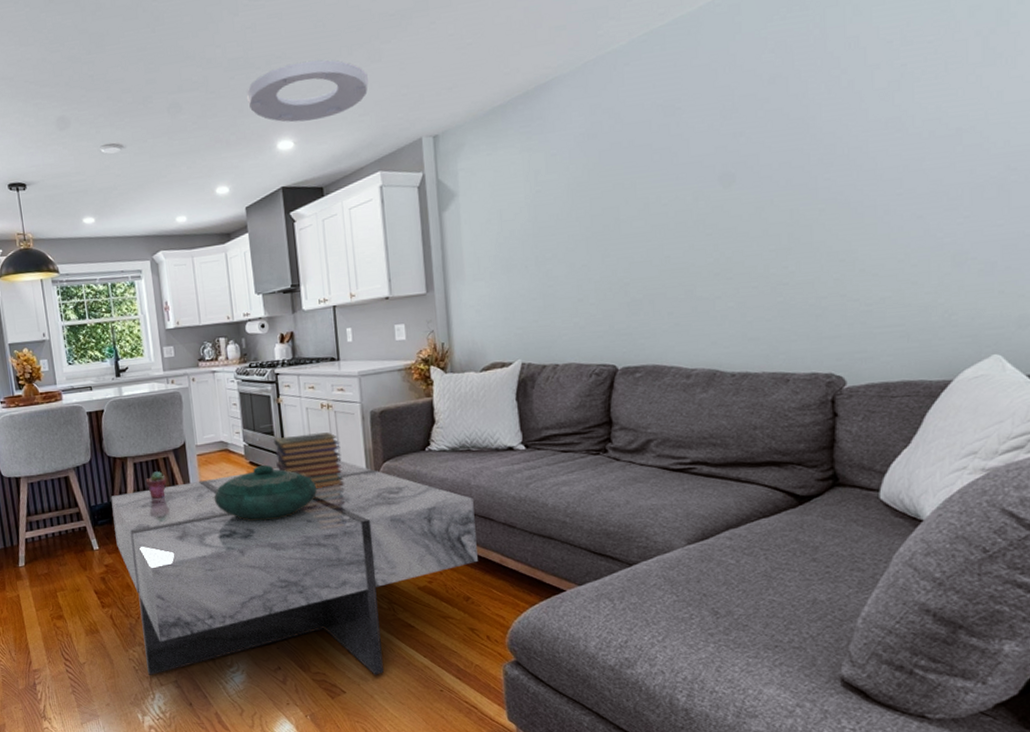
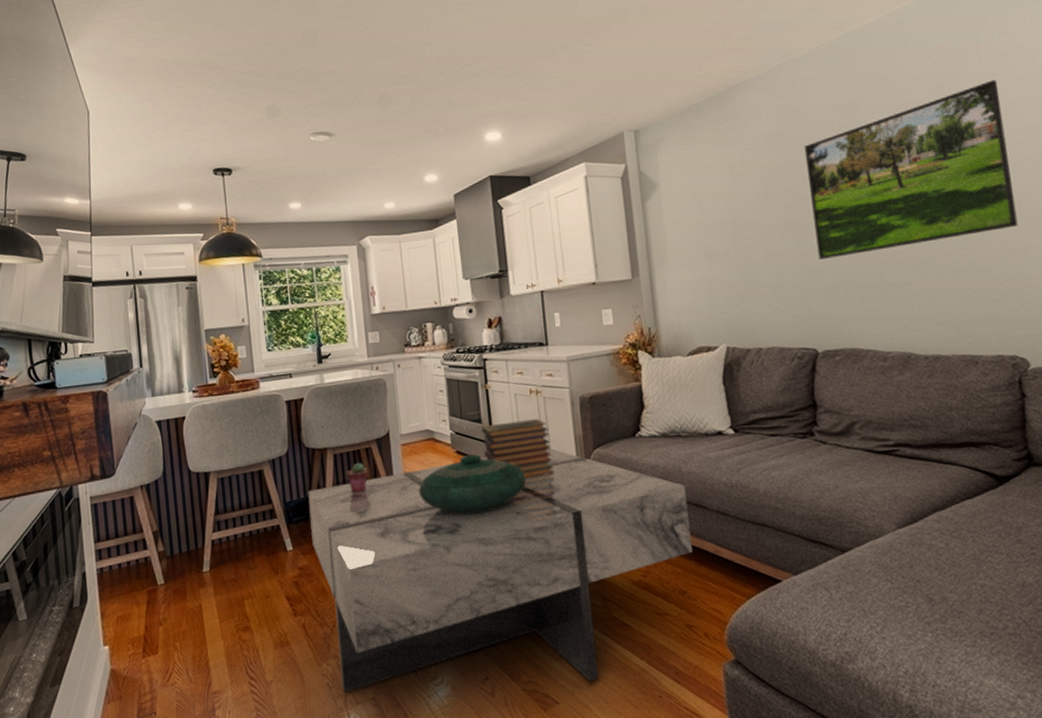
ceiling light: present [246,59,368,123] -> none [455,59,572,116]
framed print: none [616,68,850,272] -> present [804,79,1018,260]

